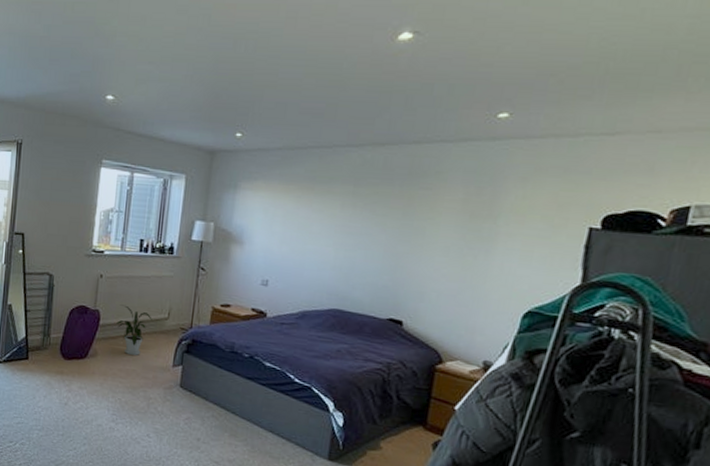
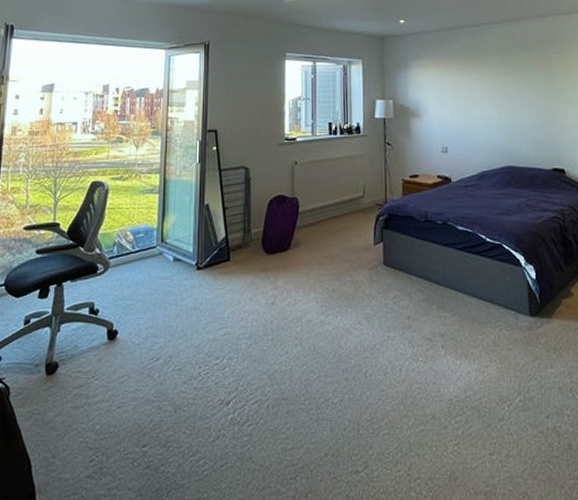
house plant: present [116,304,152,356] -> none [315,189,349,240]

